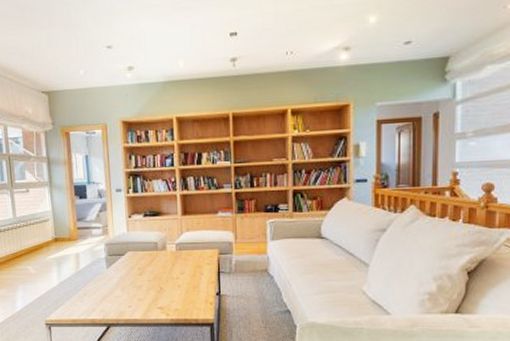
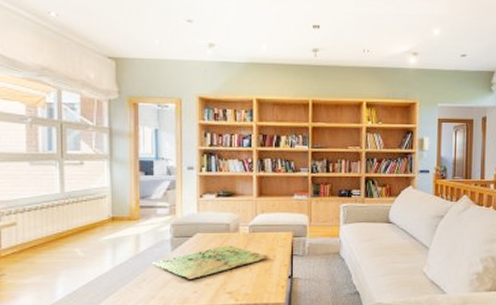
board game: none [90,262,198,294] -> present [152,245,270,279]

